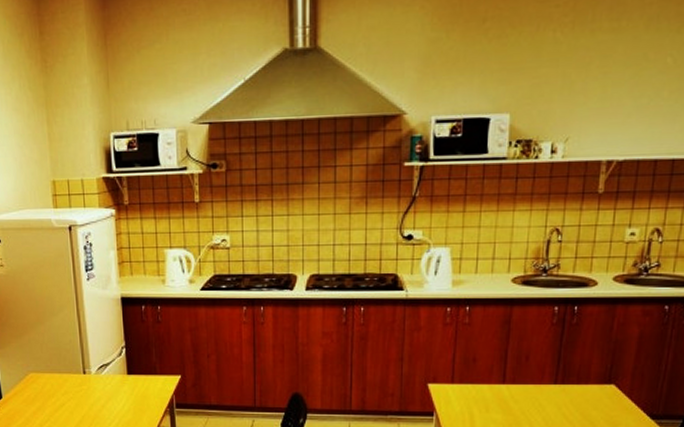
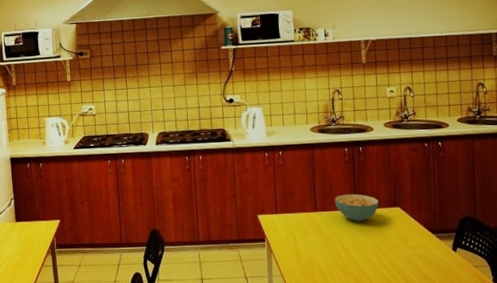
cereal bowl: none [529,365,590,399] -> present [334,193,380,222]

